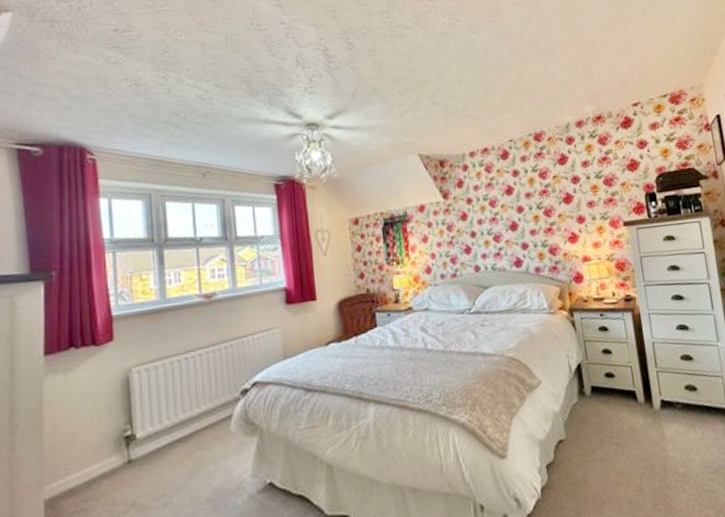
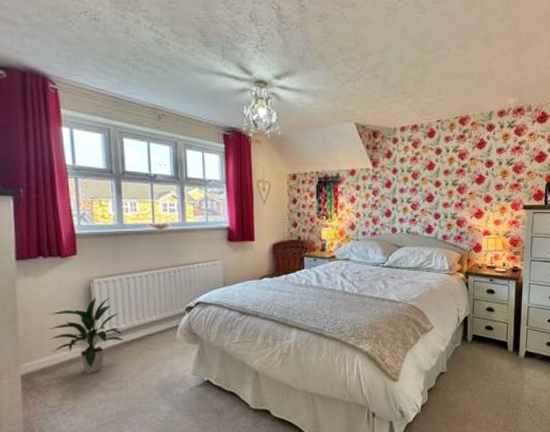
indoor plant: none [79,387,168,491] -> present [49,296,124,375]

